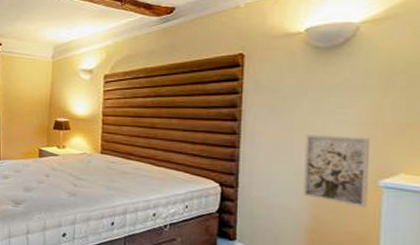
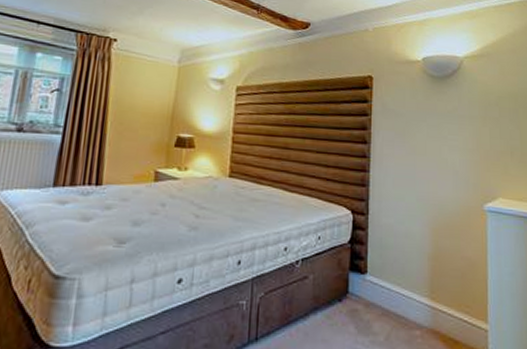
wall art: present [302,135,371,209] -> none [424,159,476,233]

